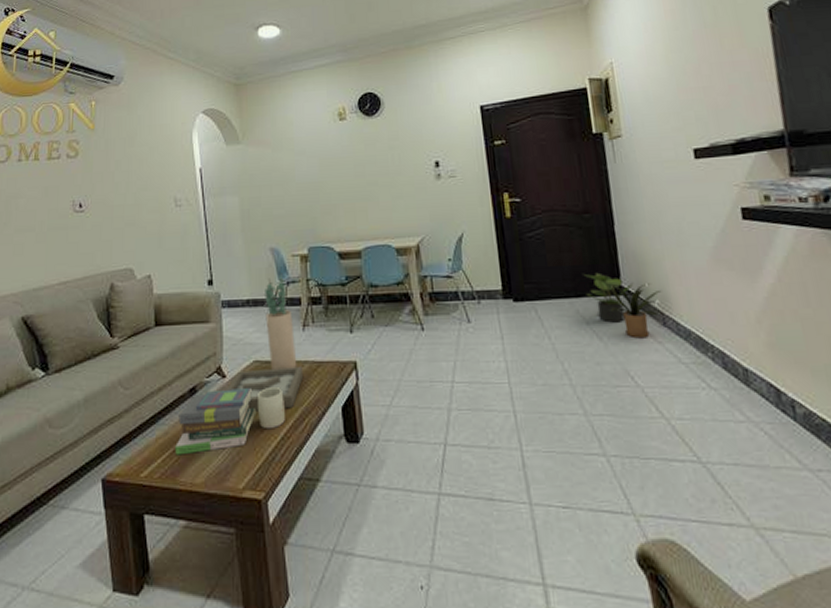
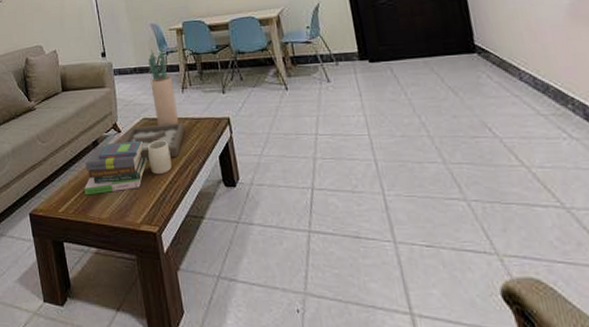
potted plant: present [581,272,634,323] -> none [434,33,488,79]
house plant: present [609,283,662,339] -> none [462,41,517,93]

